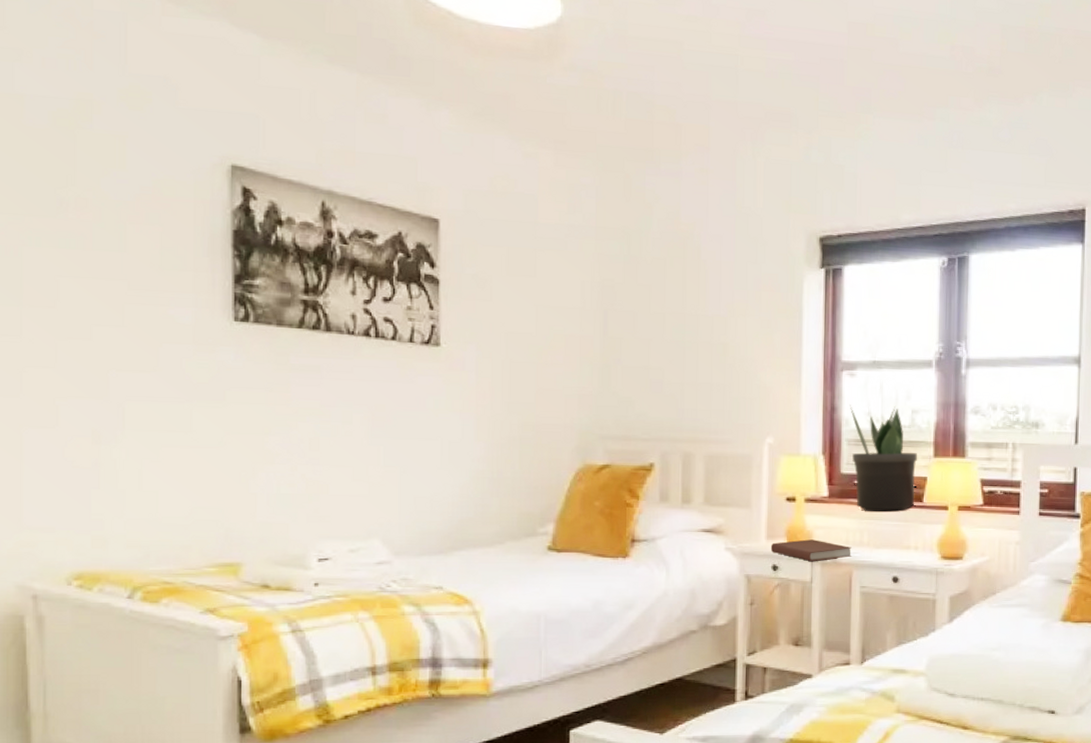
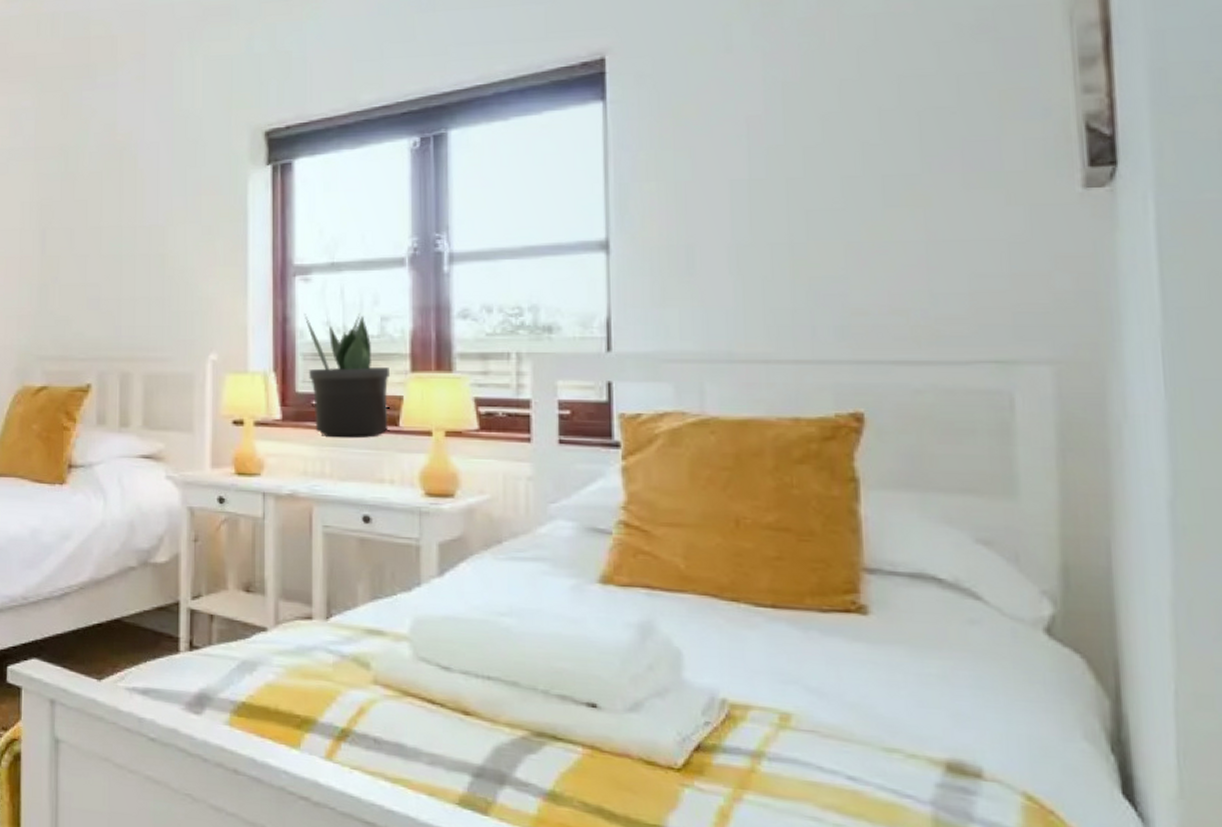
book: present [770,539,852,562] -> none [216,468,312,495]

